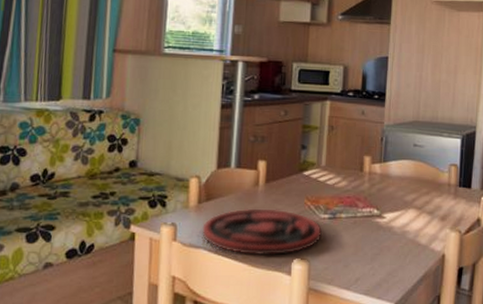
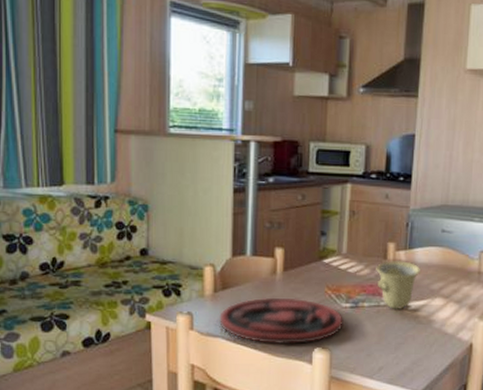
cup: none [353,173,395,221] -> present [376,261,421,310]

